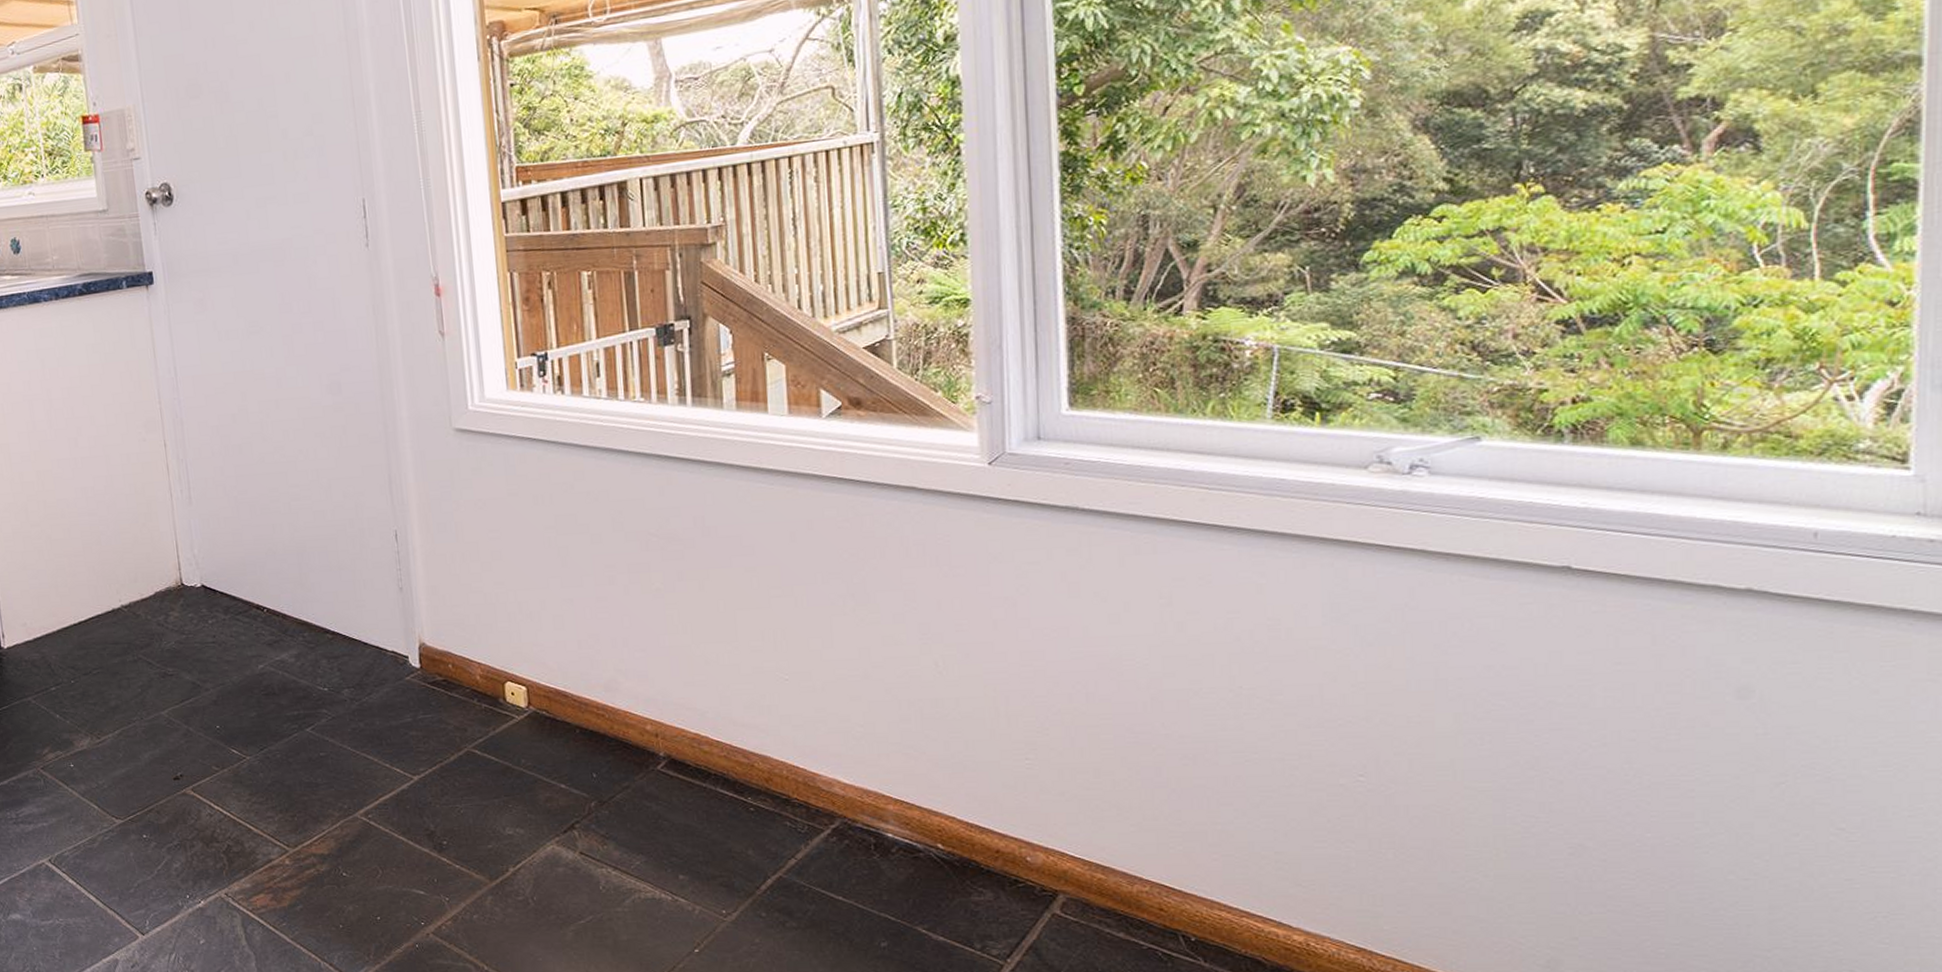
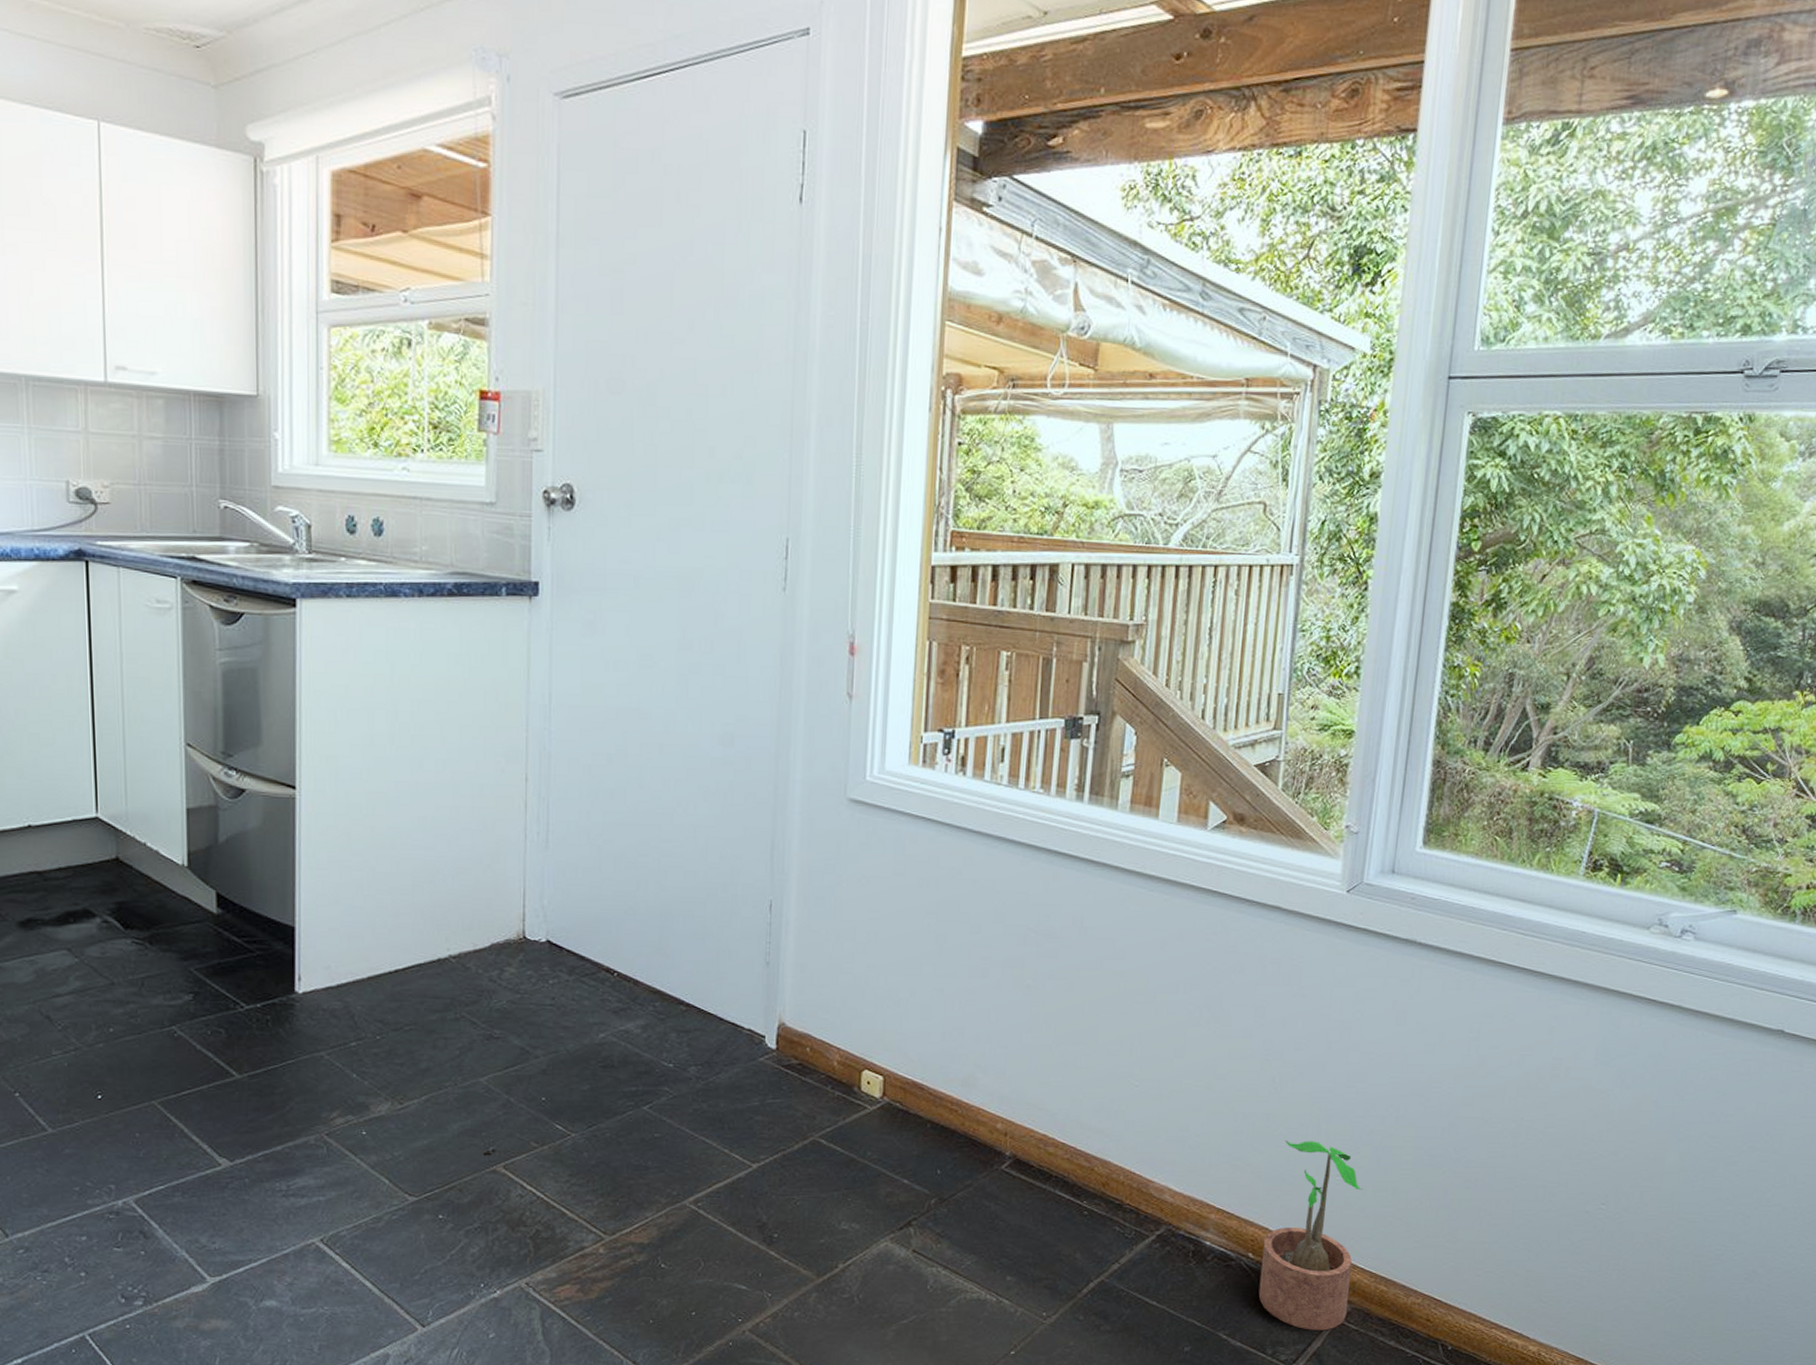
potted plant: none [952,724,1061,923] -> present [1258,1140,1363,1331]

